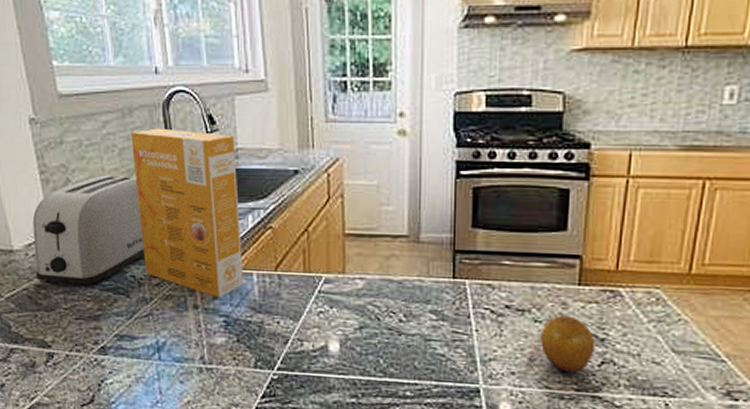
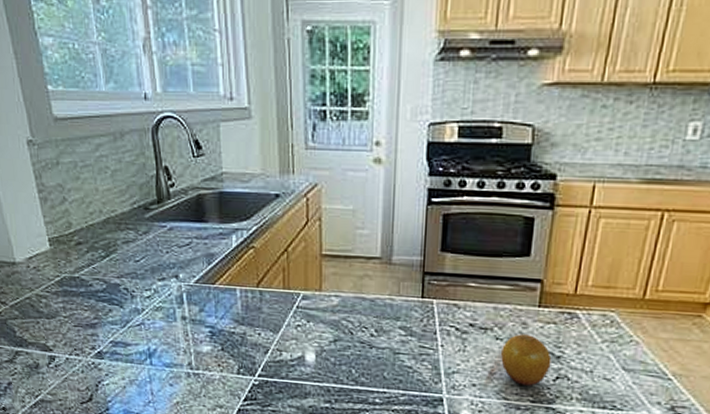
toaster: present [32,175,145,285] -> none [32,194,137,296]
box: present [130,128,244,298] -> none [122,151,228,310]

